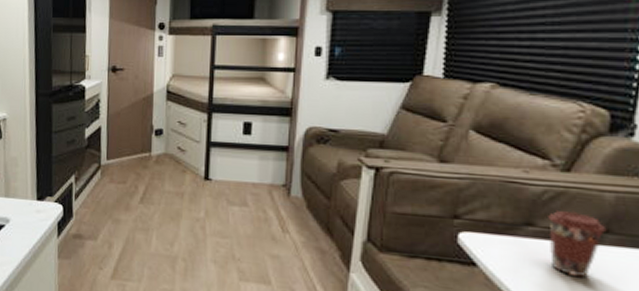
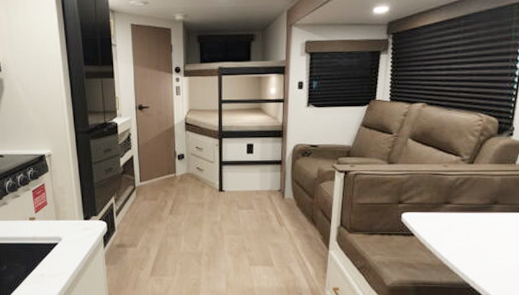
coffee cup: present [548,210,607,278] -> none [460,191,496,236]

